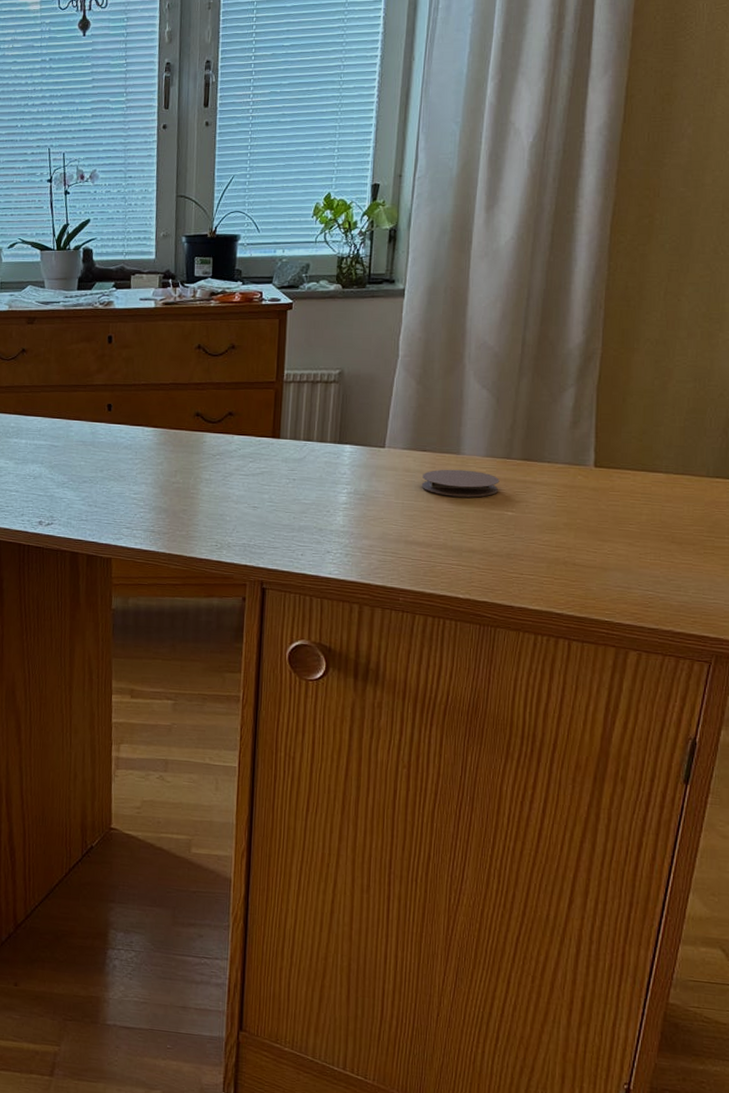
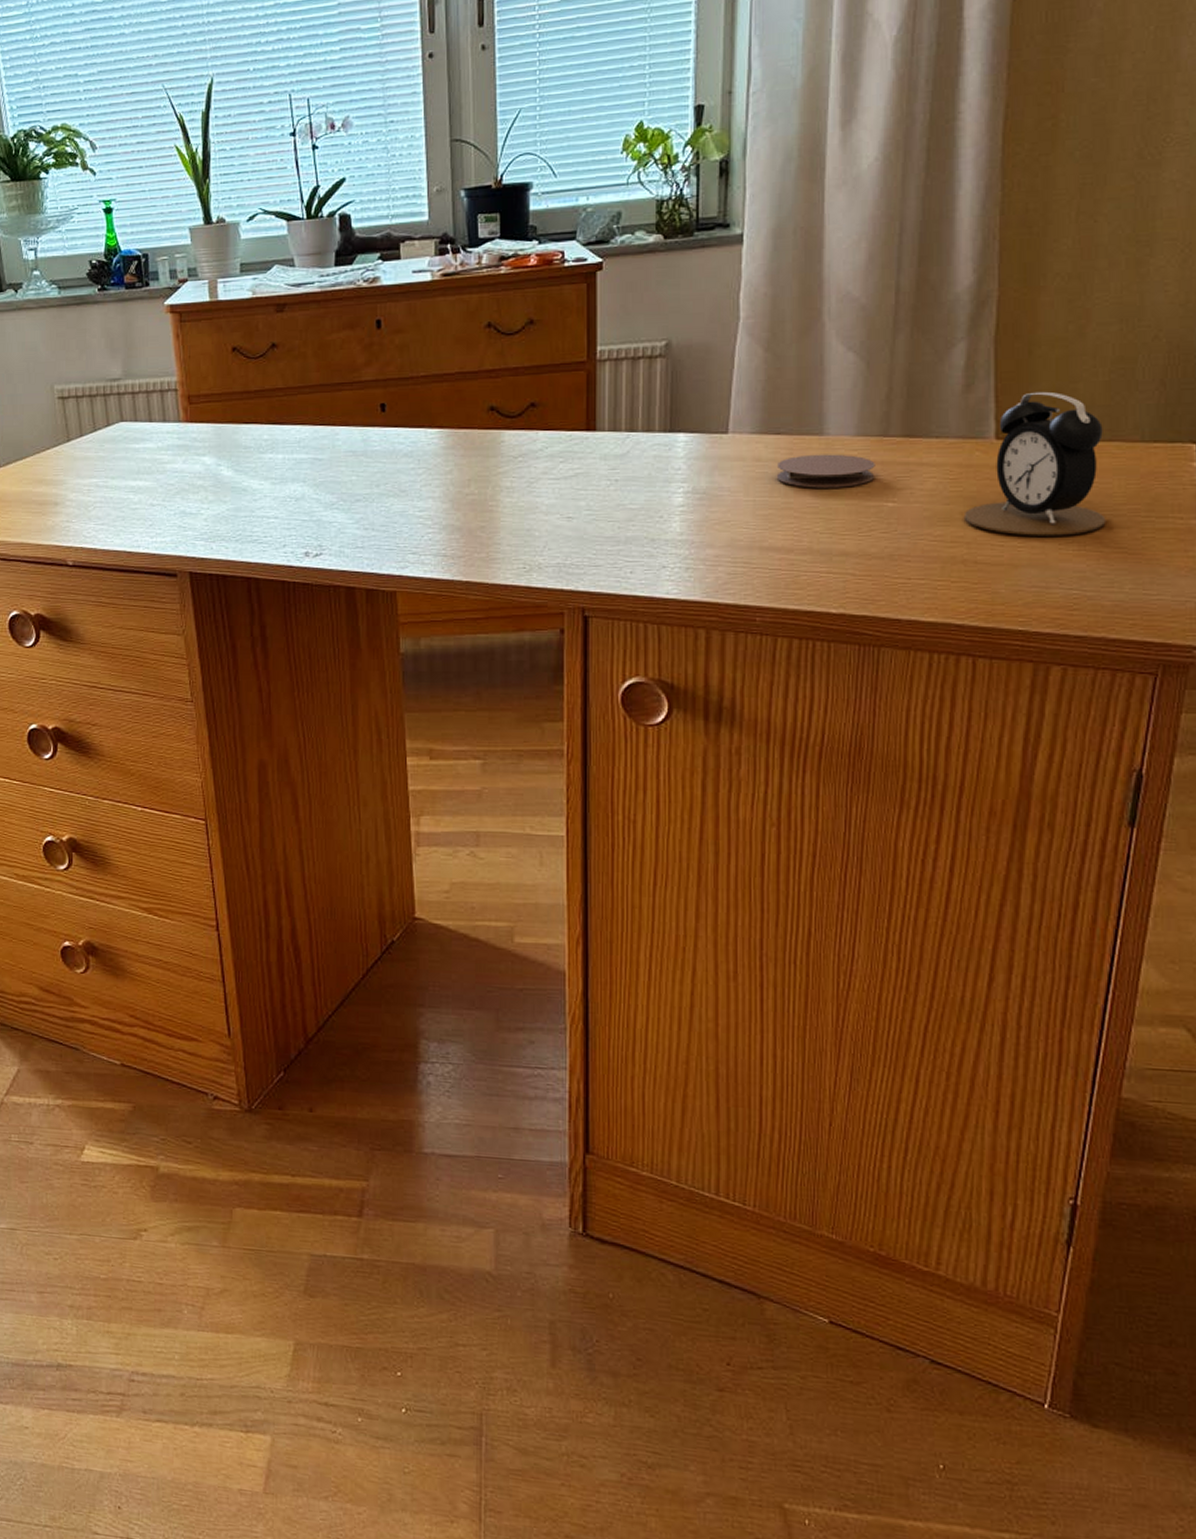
alarm clock: none [566,431,678,548] -> present [963,391,1106,536]

